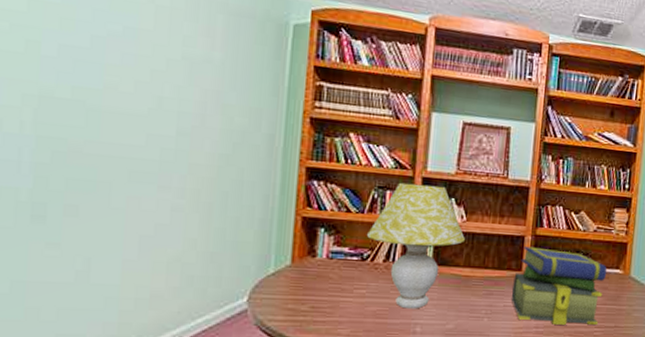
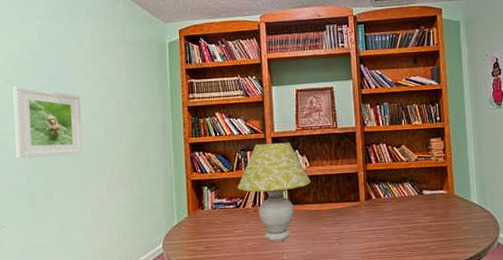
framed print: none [16,35,143,158] -> present [13,85,83,158]
stack of books: present [511,246,607,325] -> none [354,180,433,243]

